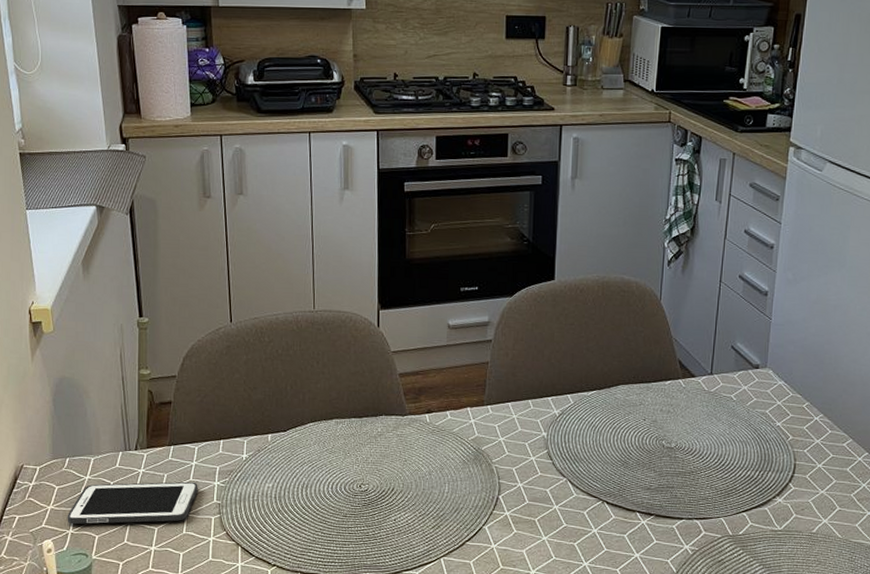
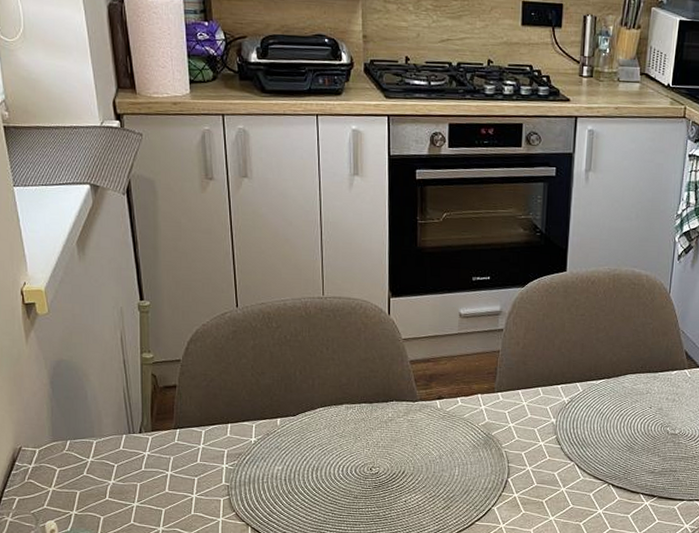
cell phone: present [67,481,198,525] -> none [70,464,206,506]

